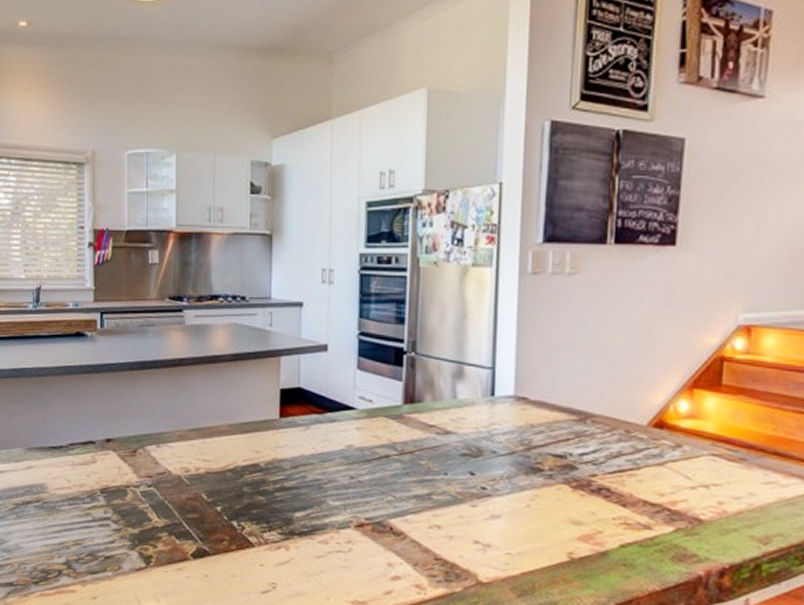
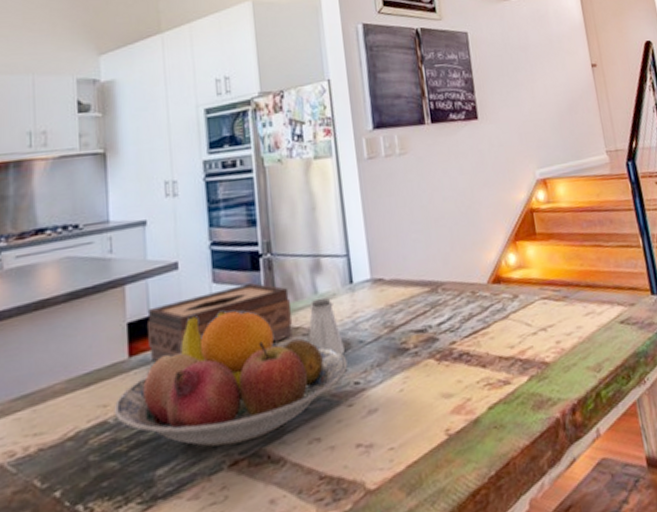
fruit bowl: none [265,393,477,511] -> present [113,310,348,447]
tissue box: none [297,376,429,434] -> present [147,283,293,361]
saltshaker: none [441,403,477,460] -> present [308,298,346,355]

